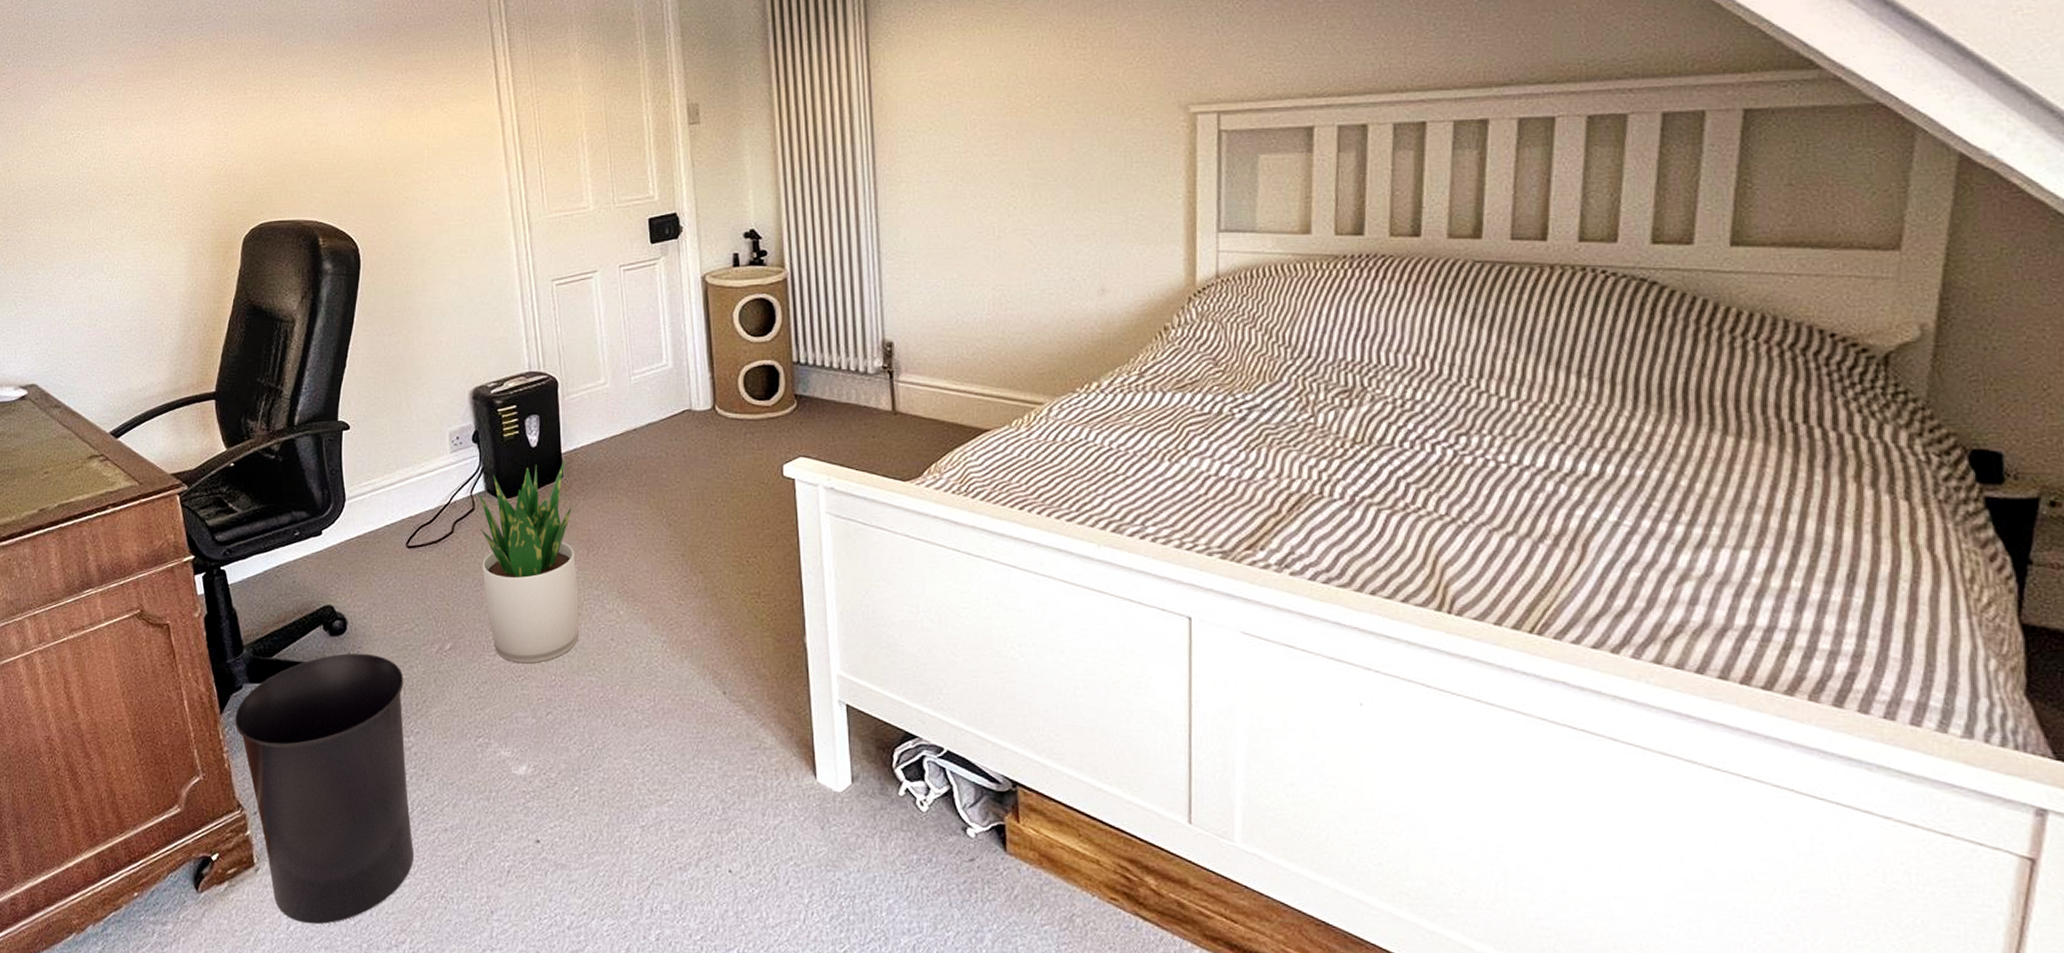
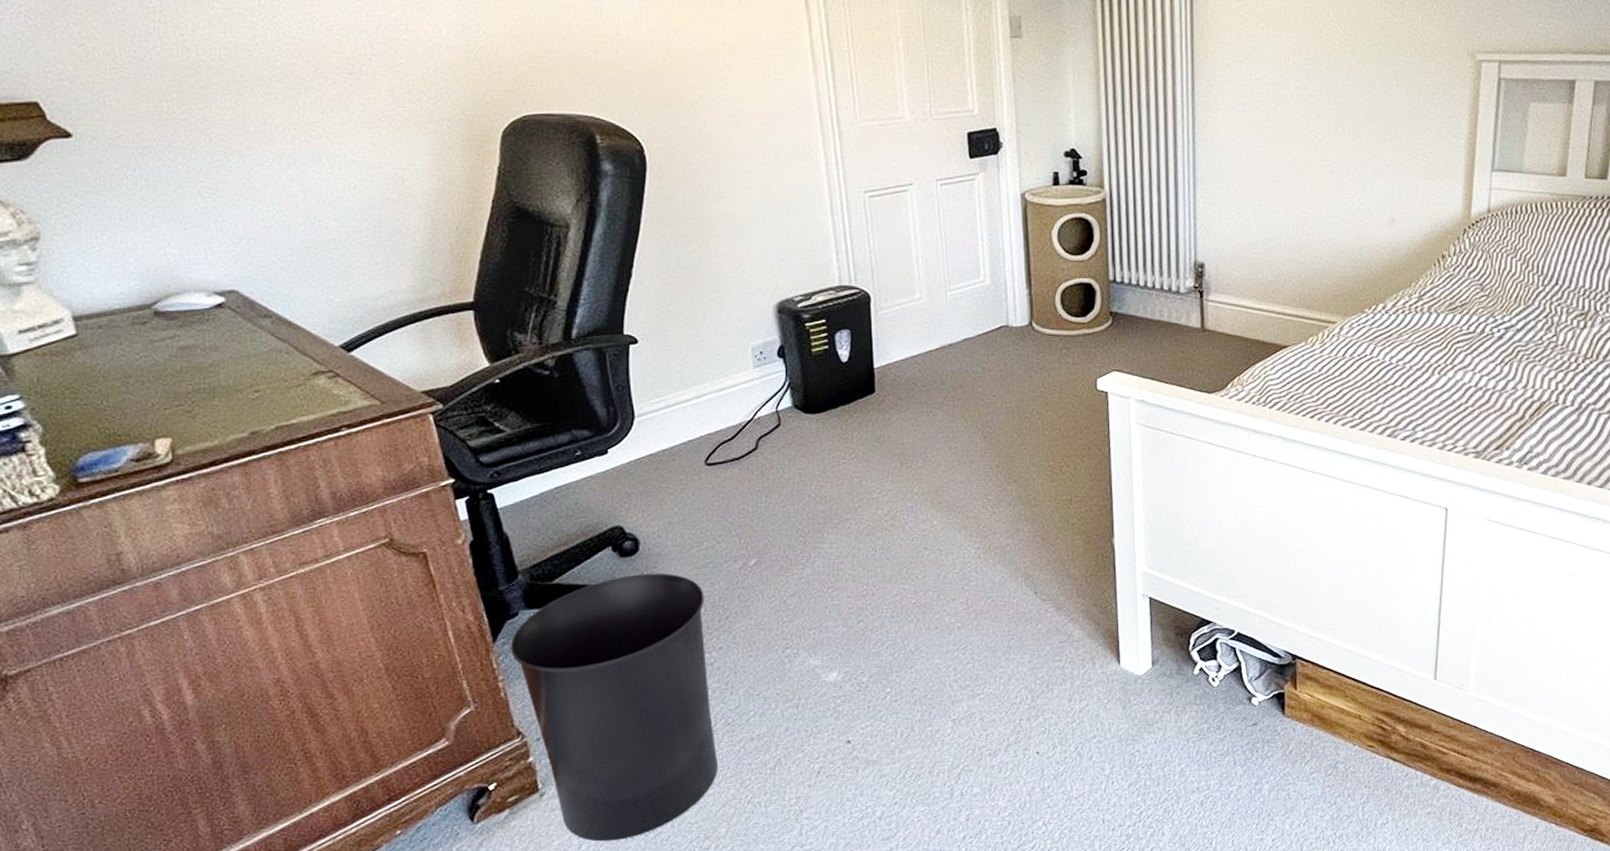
planter: present [477,461,579,664] -> none [783,376,891,575]

